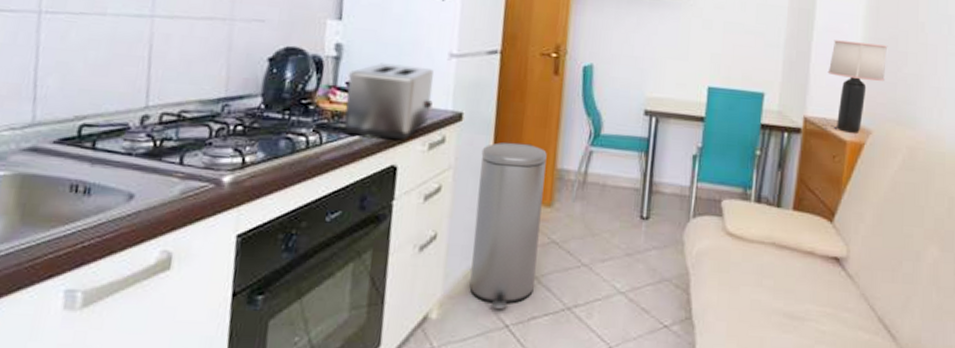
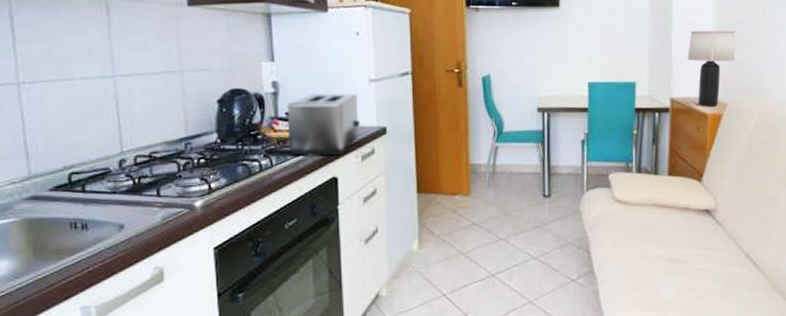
pedal bin: present [469,141,547,309] -> none [406,146,462,282]

